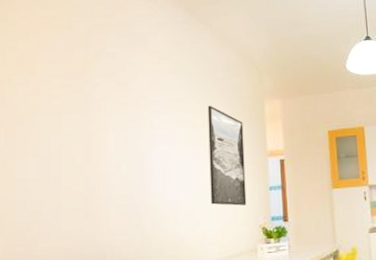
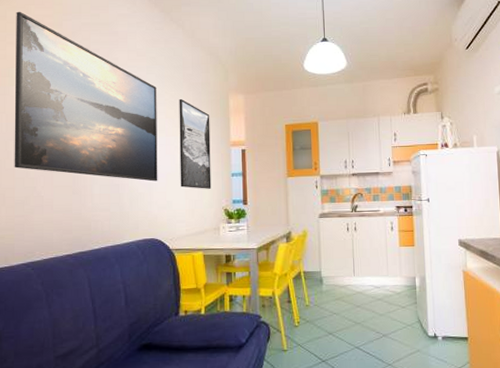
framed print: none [14,12,185,200] -> present [14,11,158,182]

